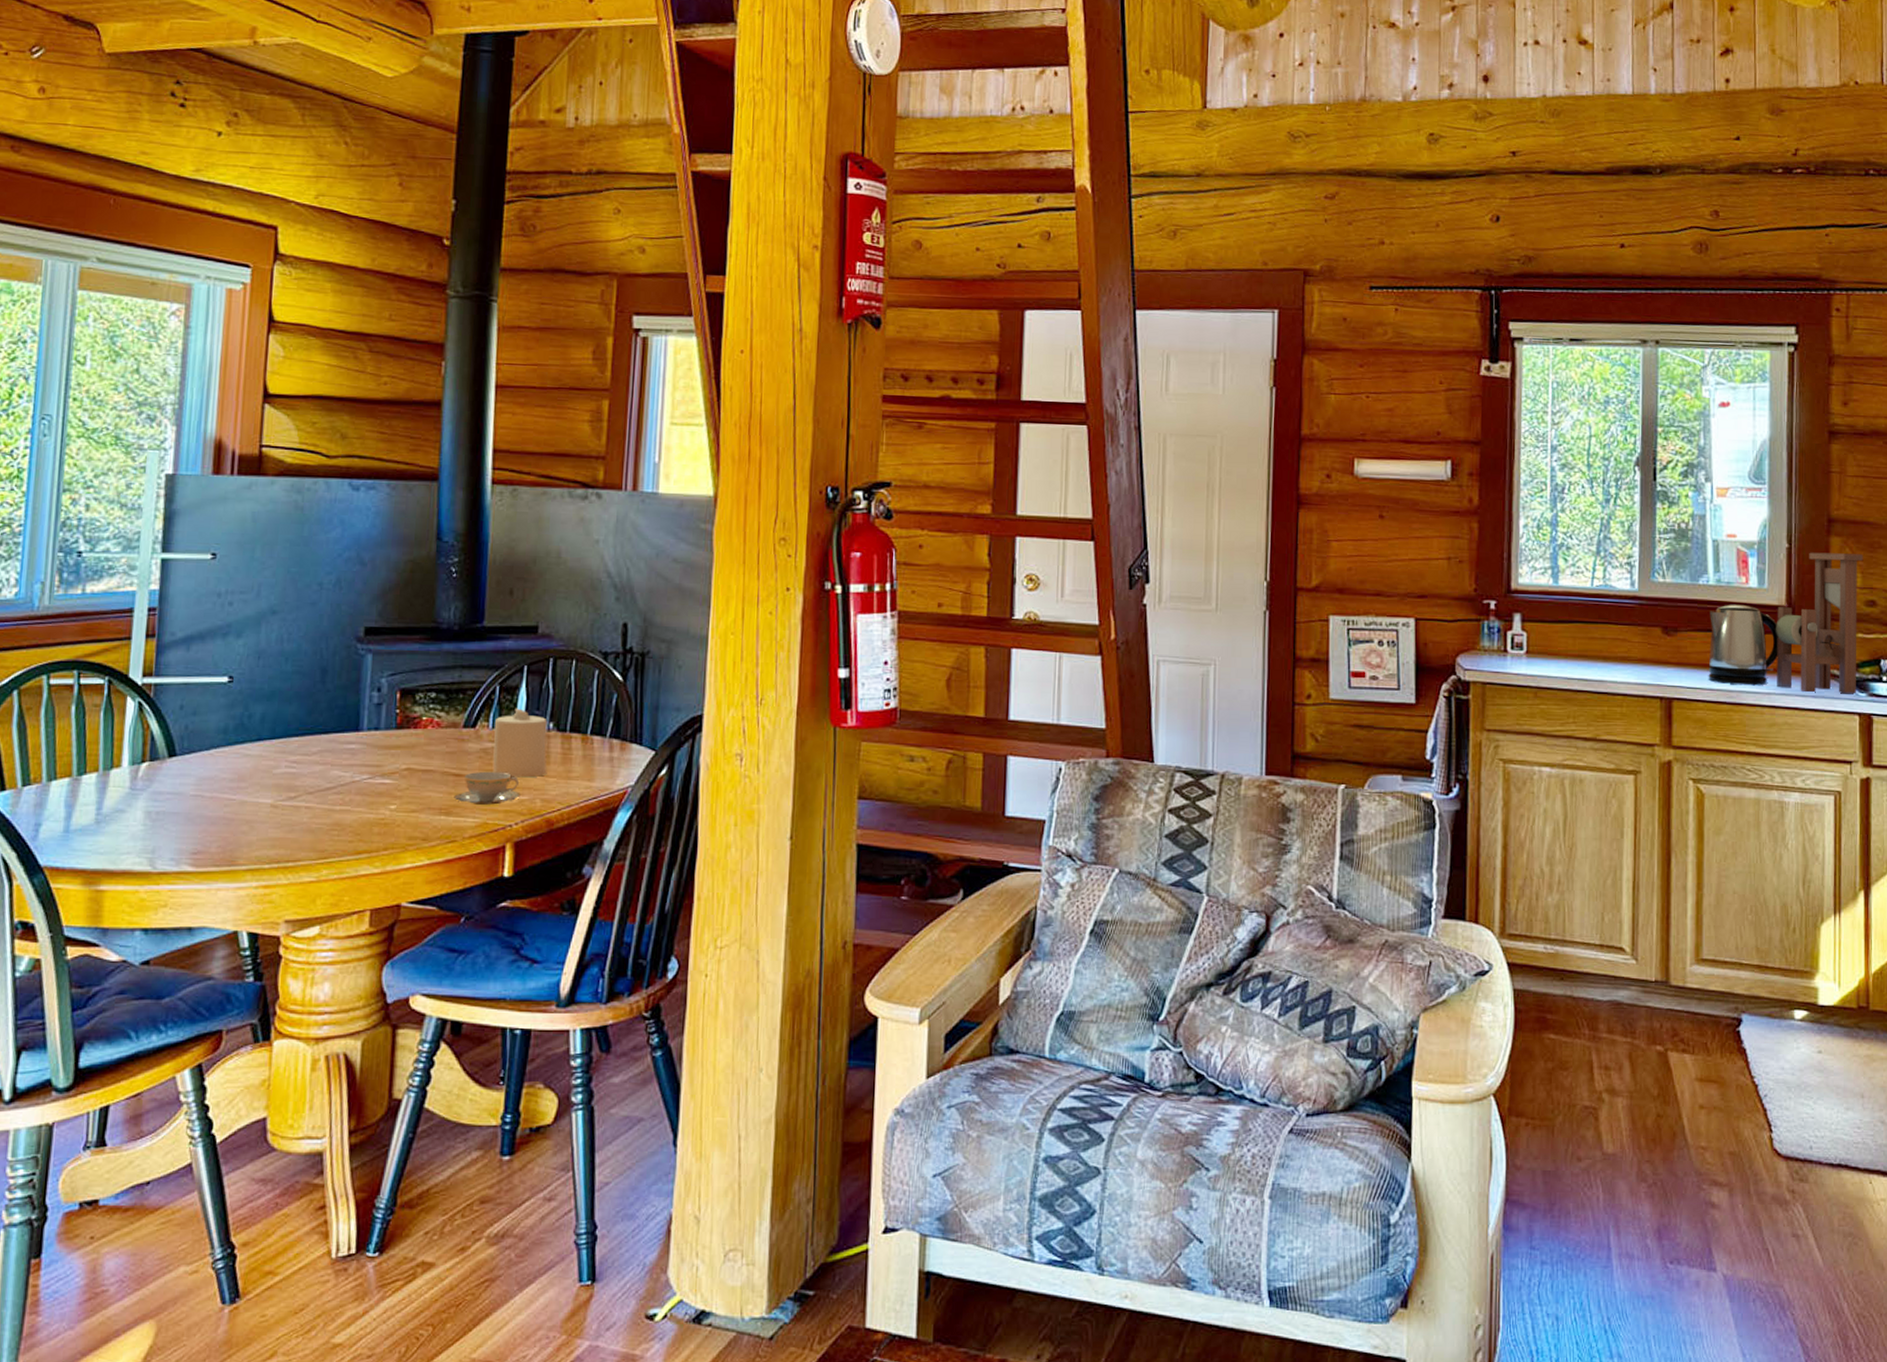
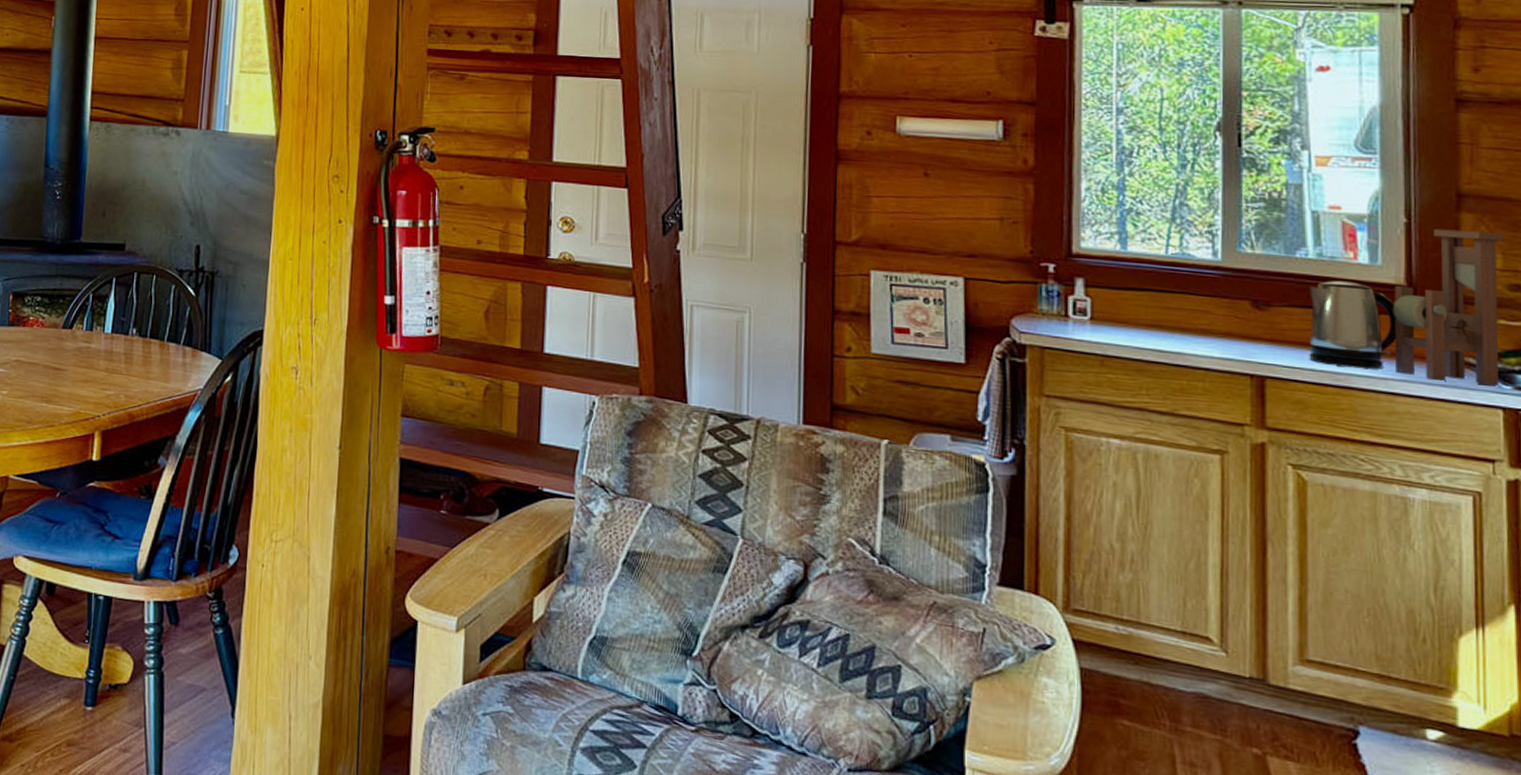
teacup: present [454,771,521,805] -> none [53,367,108,397]
candle: present [492,708,548,778] -> none [85,314,131,376]

